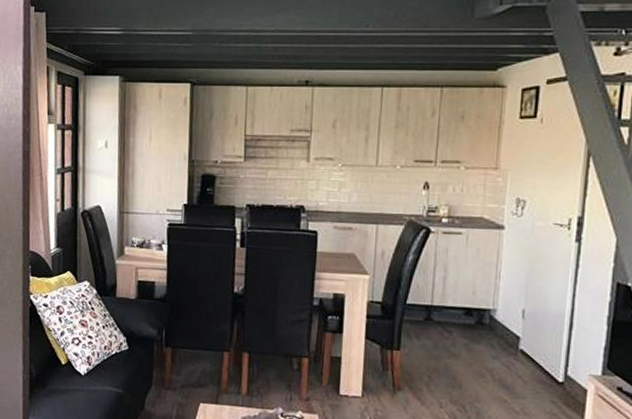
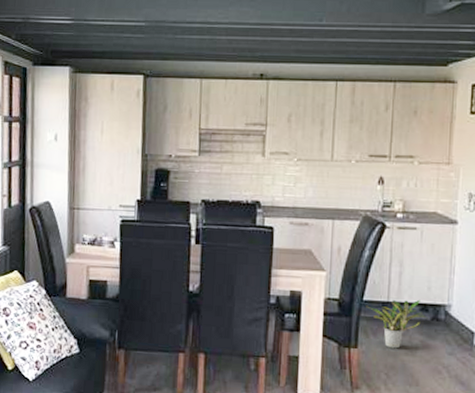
potted plant: none [409,303,472,352] -> present [366,299,428,349]

